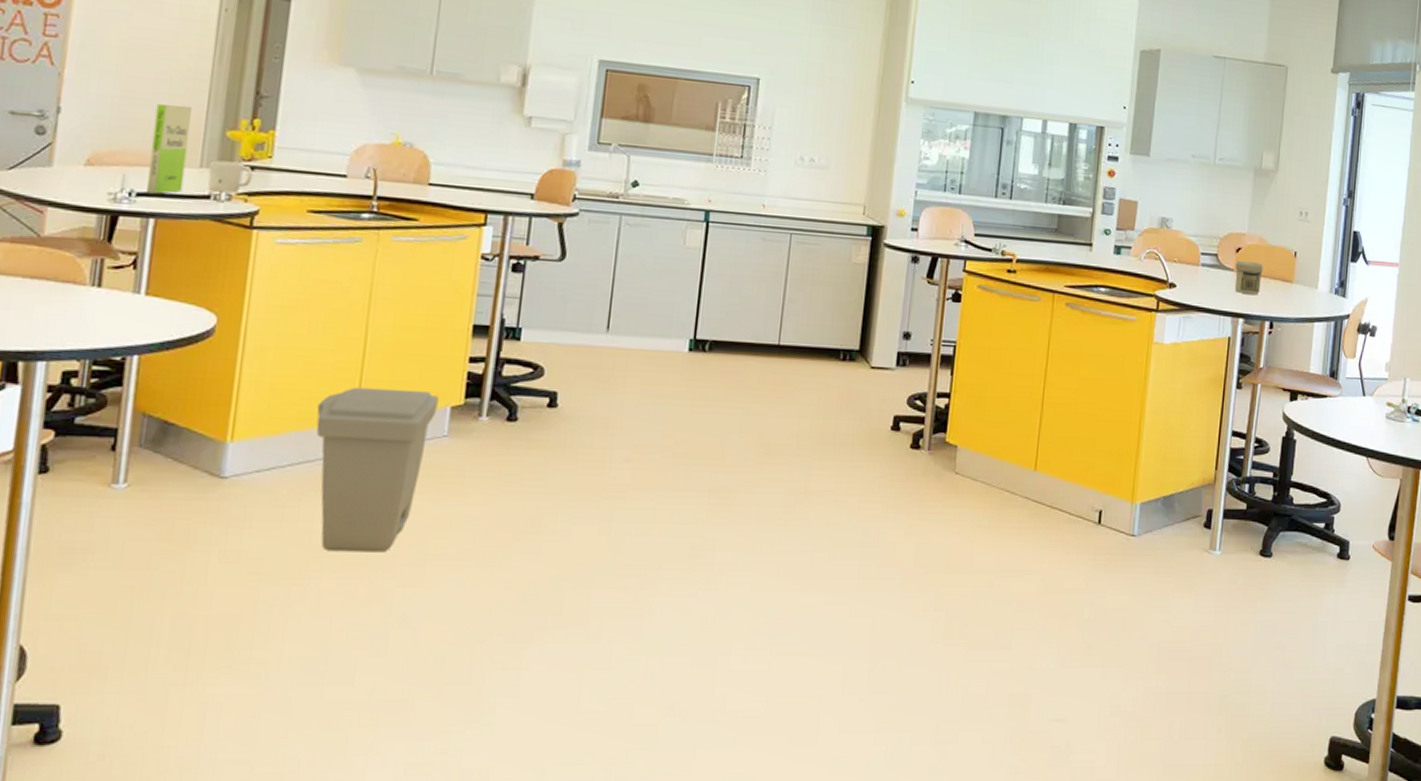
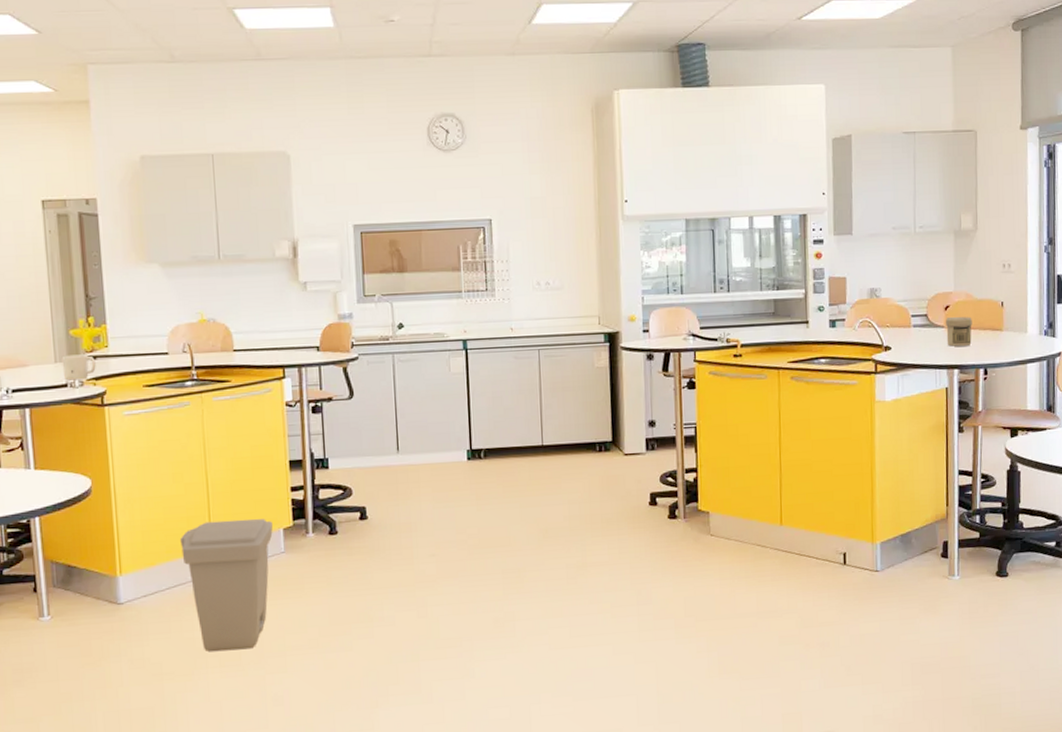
book: present [147,104,191,194] -> none [12,314,46,389]

